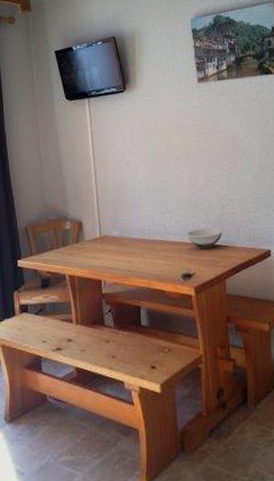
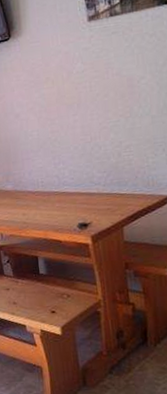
bowl: present [186,227,223,249] -> none [81,176,119,199]

